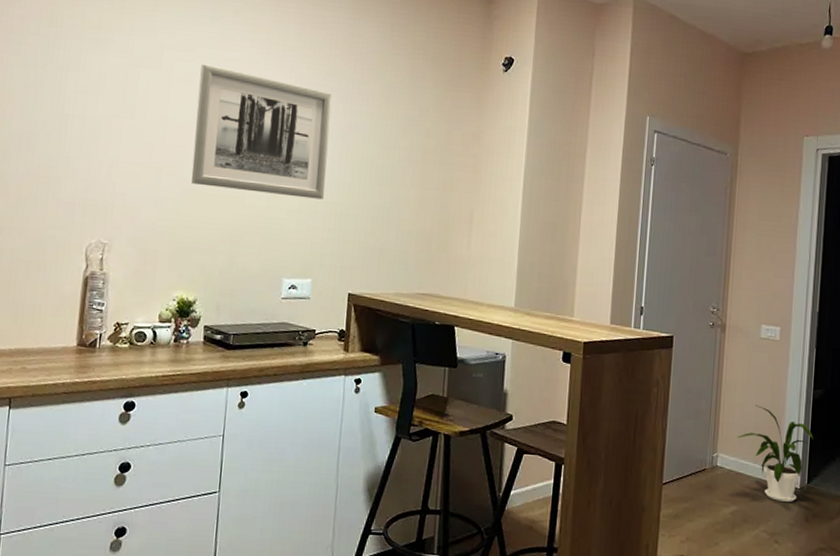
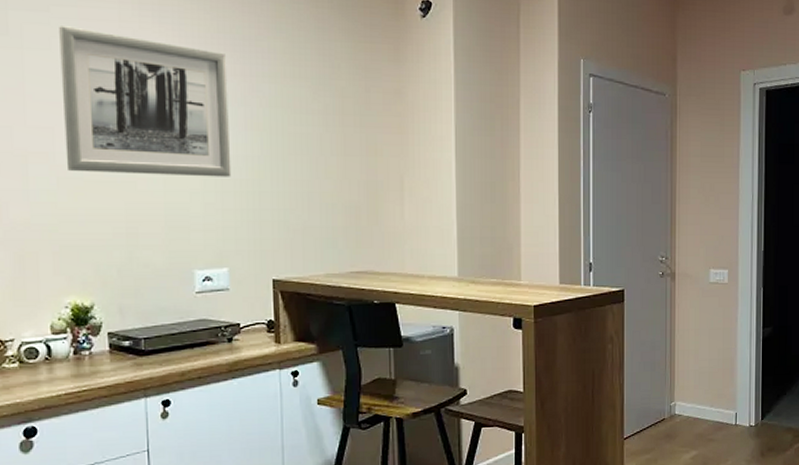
house plant: present [737,405,814,502] -> none [693,350,765,441]

